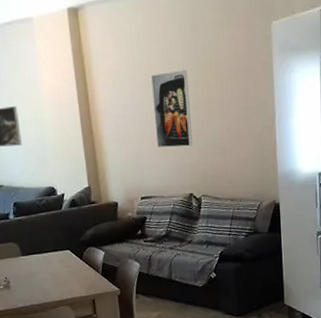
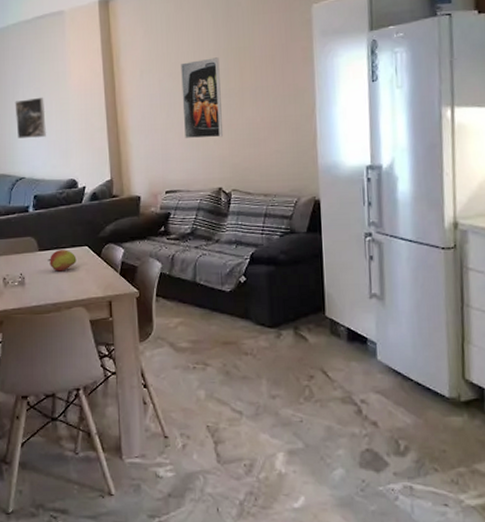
fruit: none [31,254,60,275] -> present [47,250,77,272]

